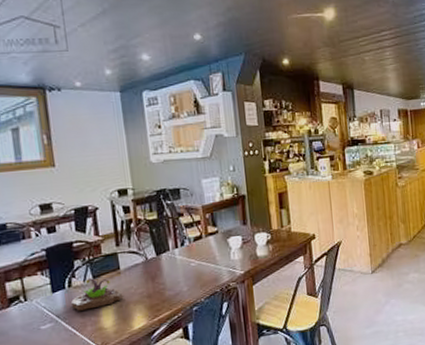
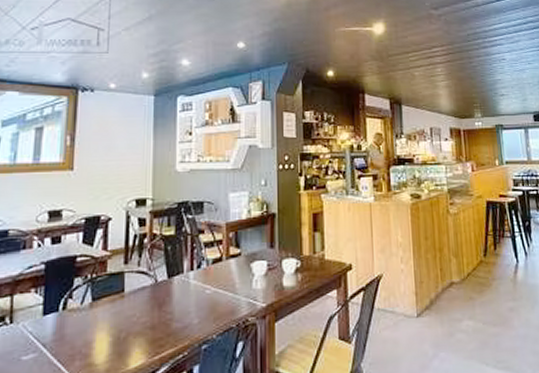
succulent planter: present [71,278,123,311] -> none [62,300,123,340]

